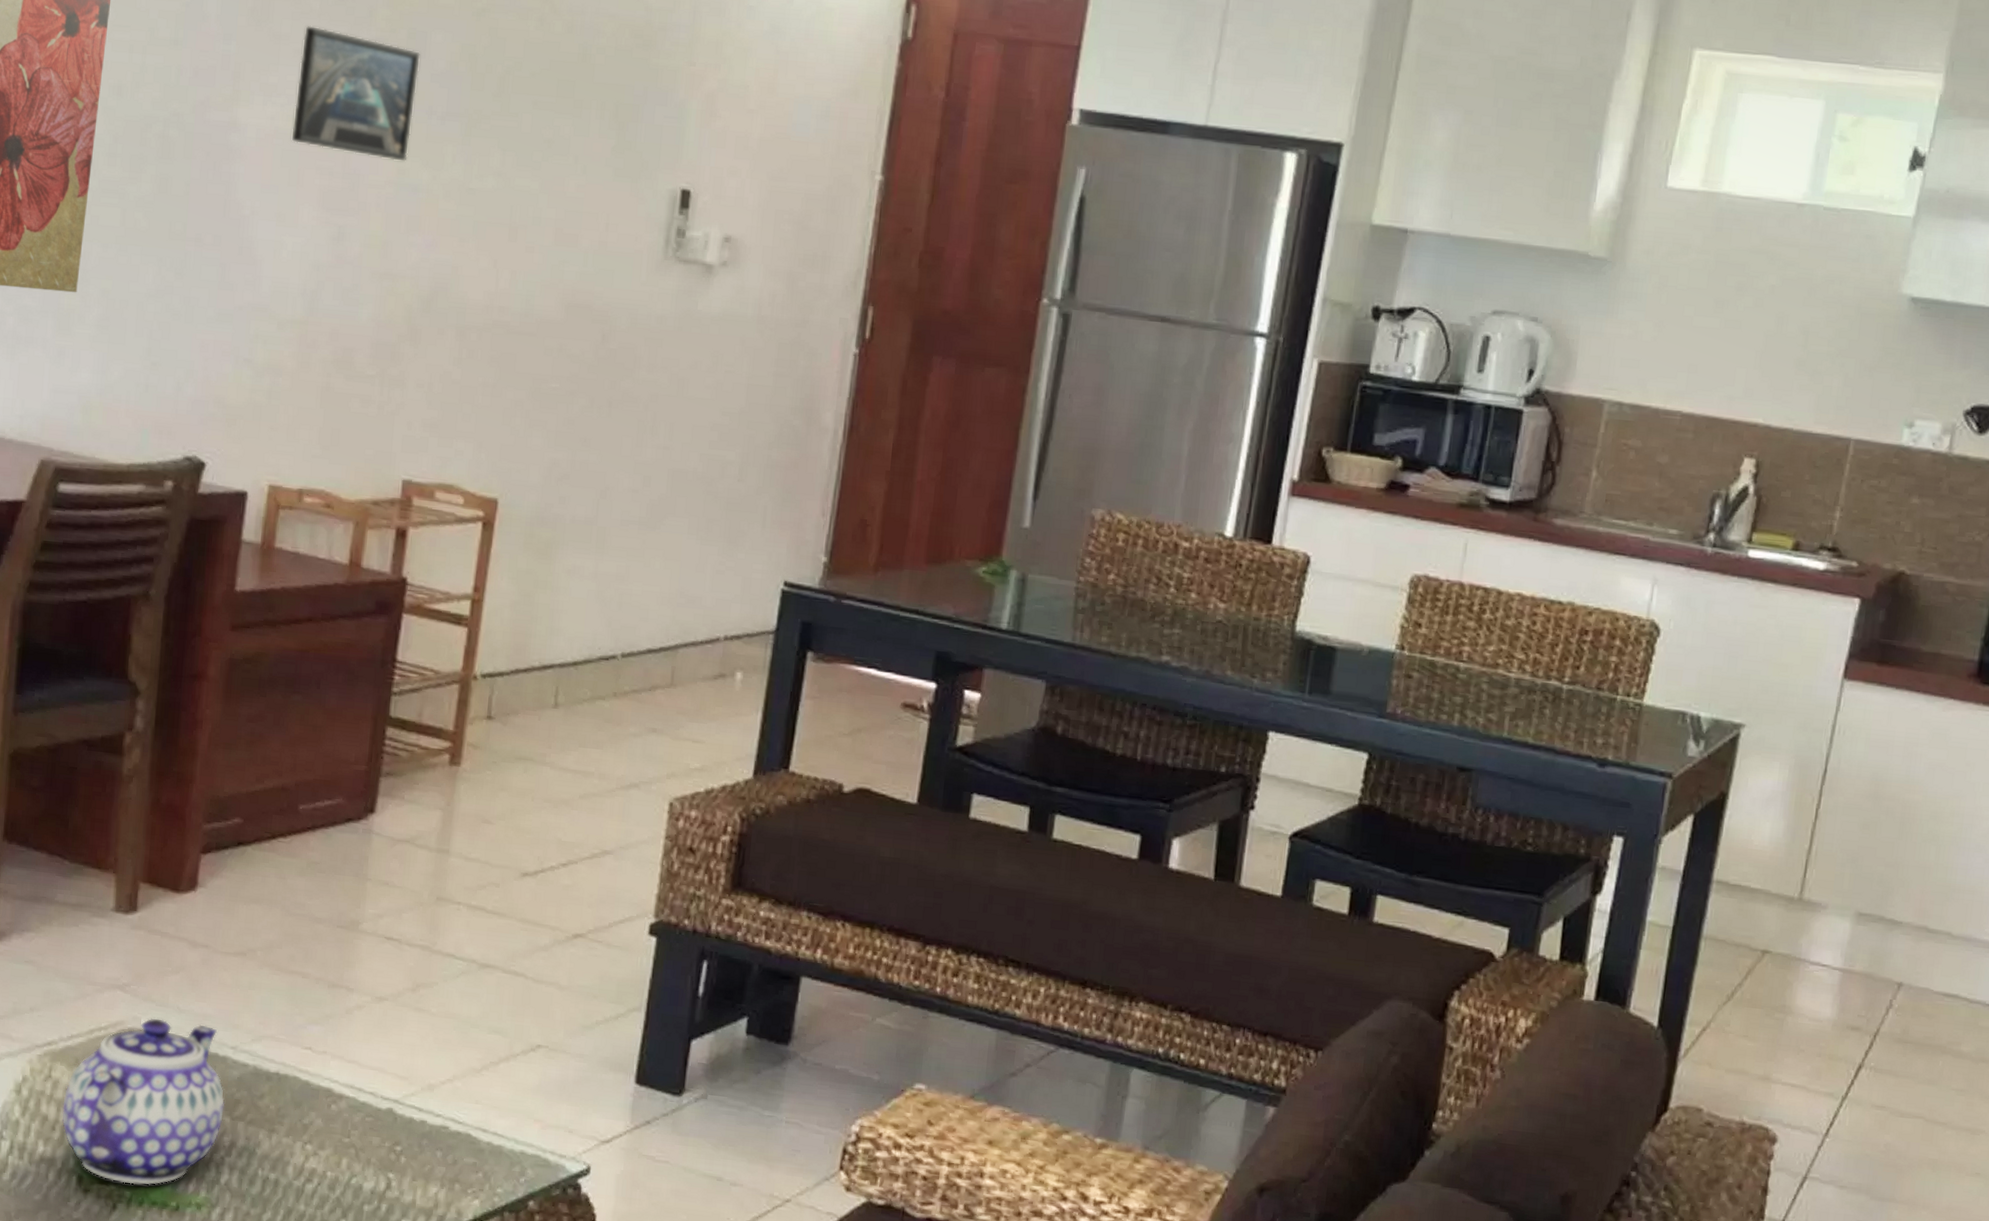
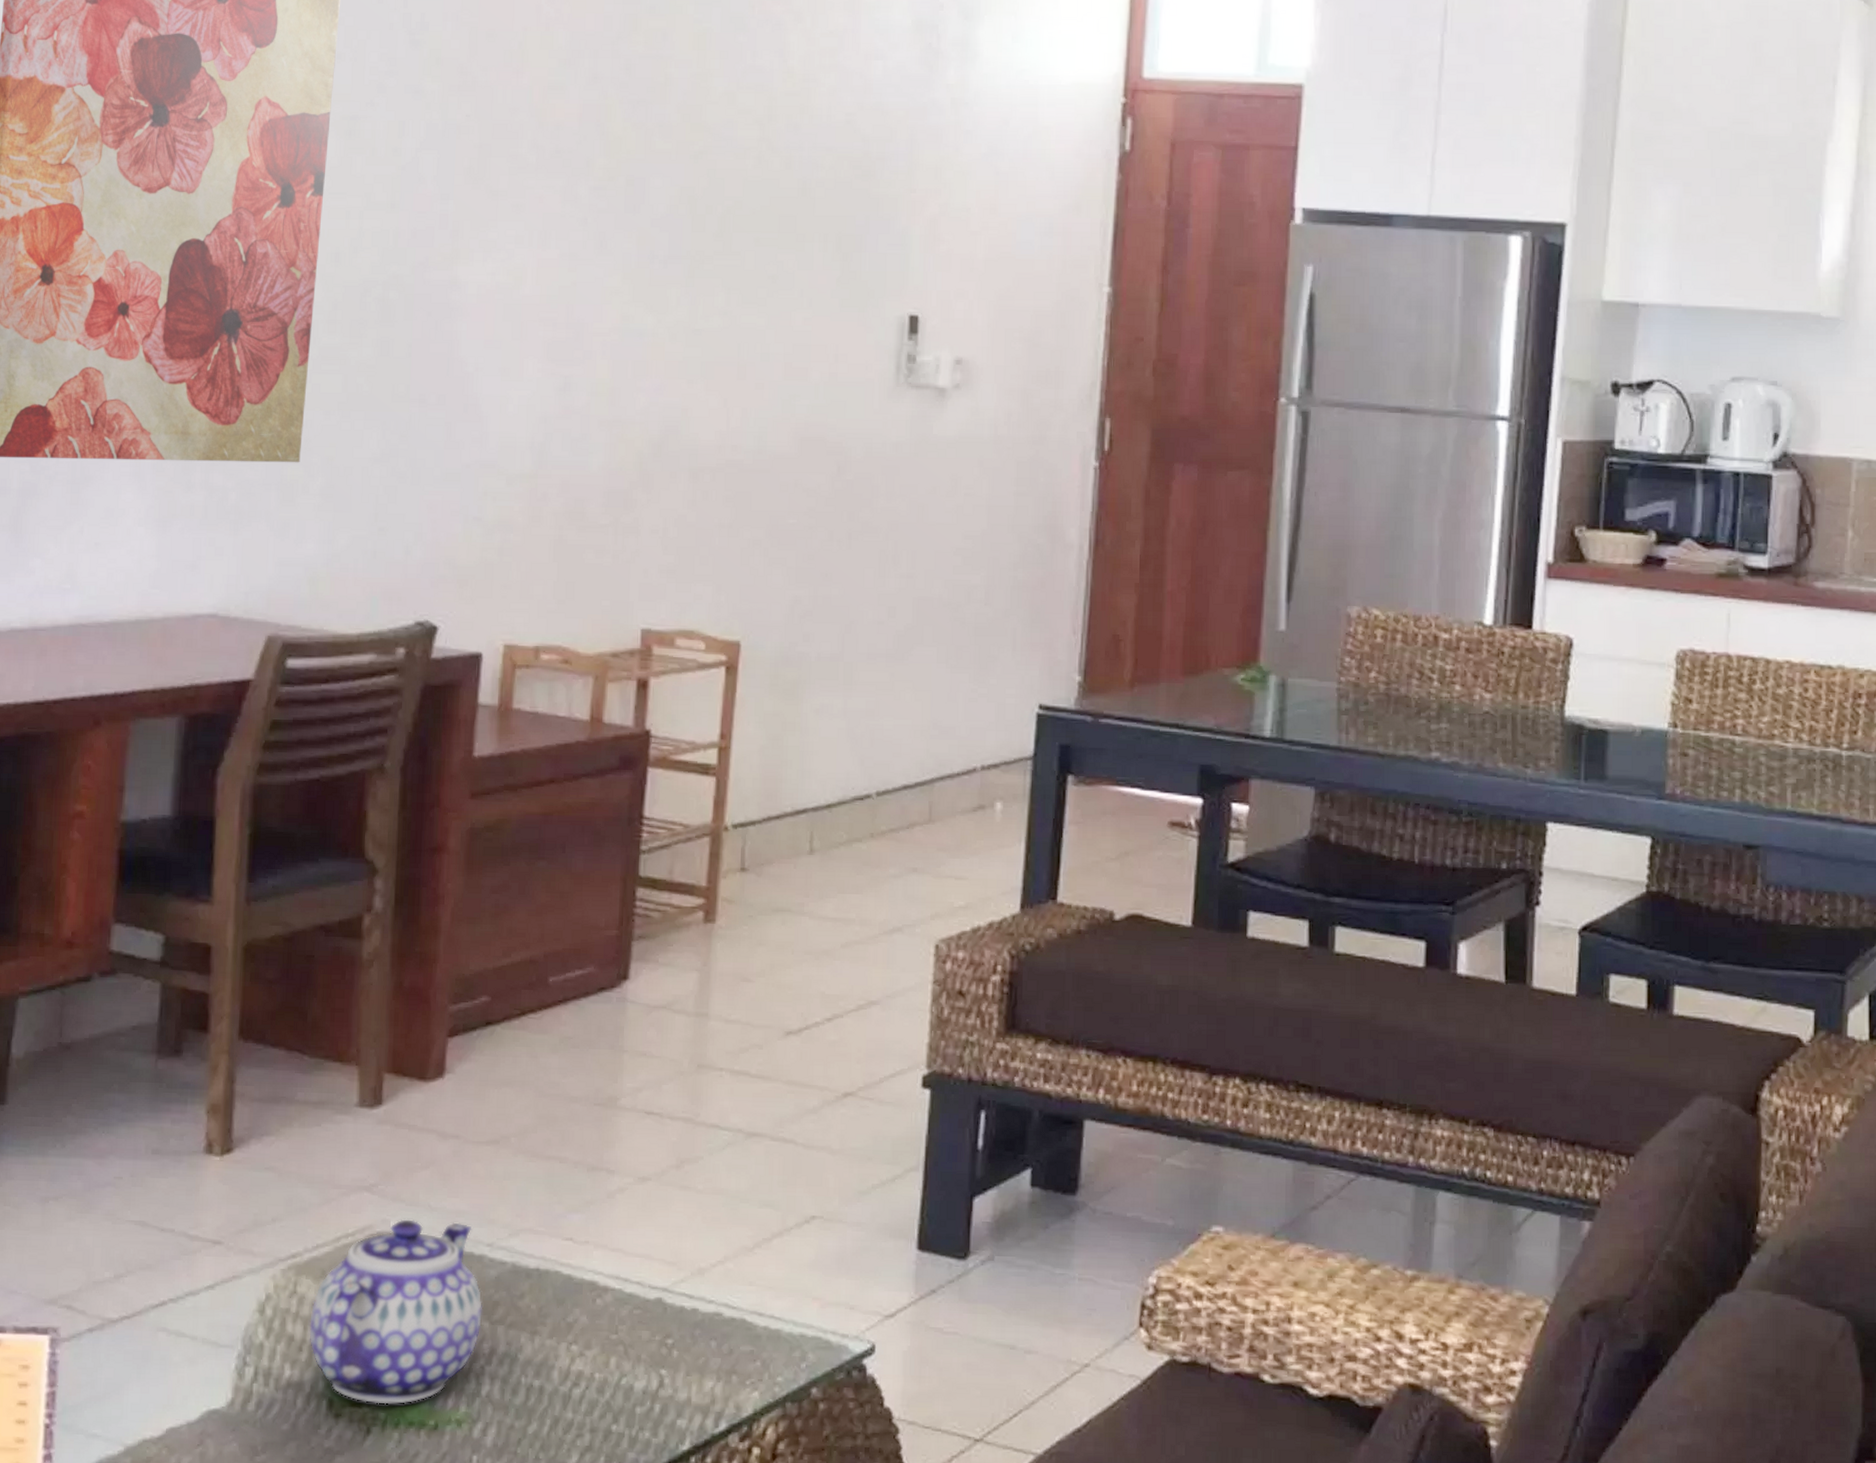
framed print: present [292,25,420,161] -> none [513,179,639,307]

